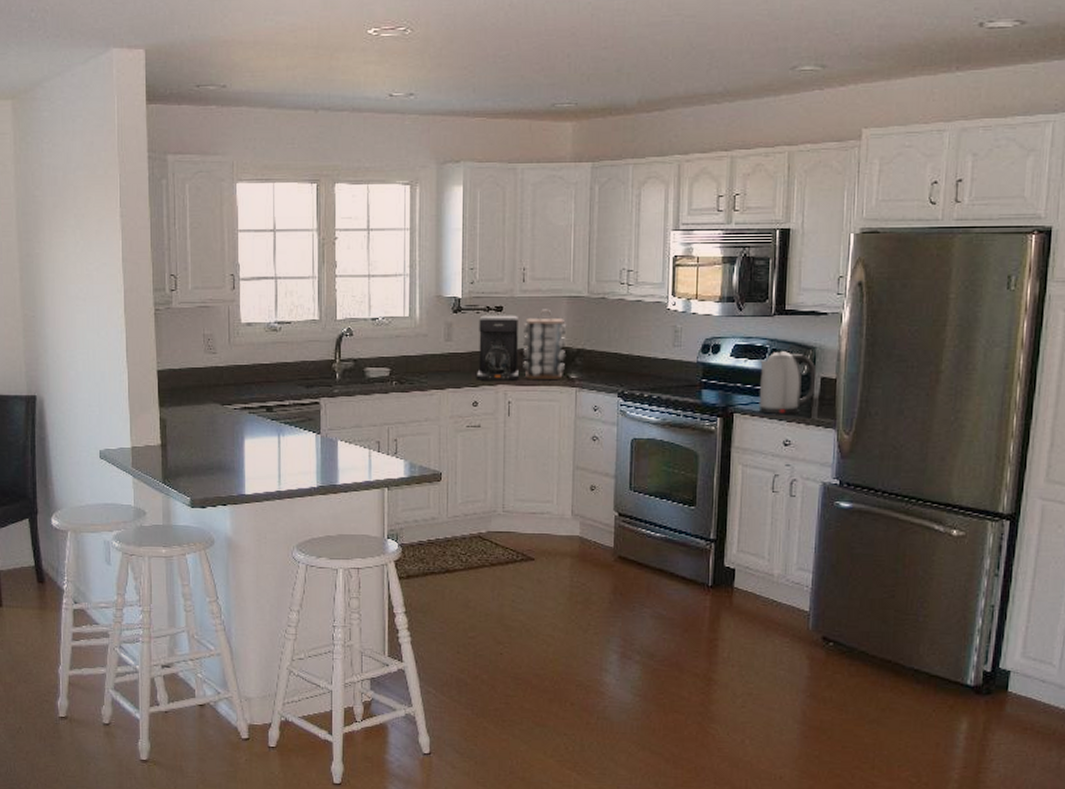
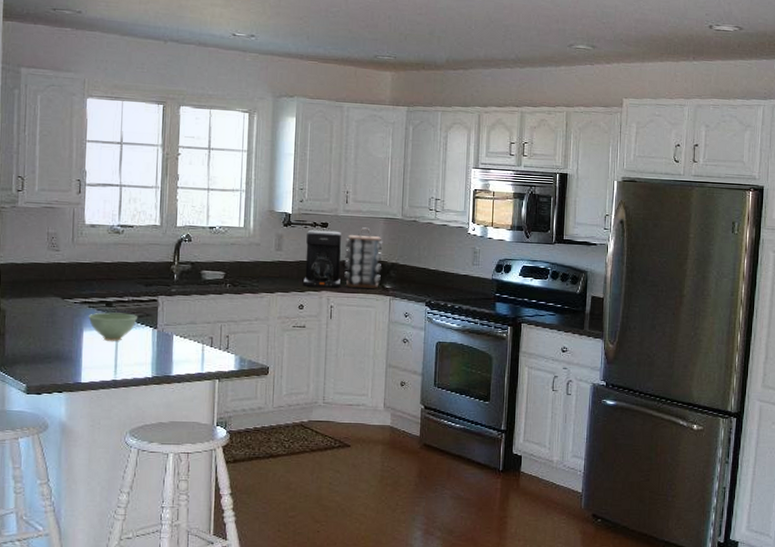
bowl: none [249,418,299,449] -> present [88,312,137,341]
kettle: present [758,351,817,414] -> none [541,273,588,326]

